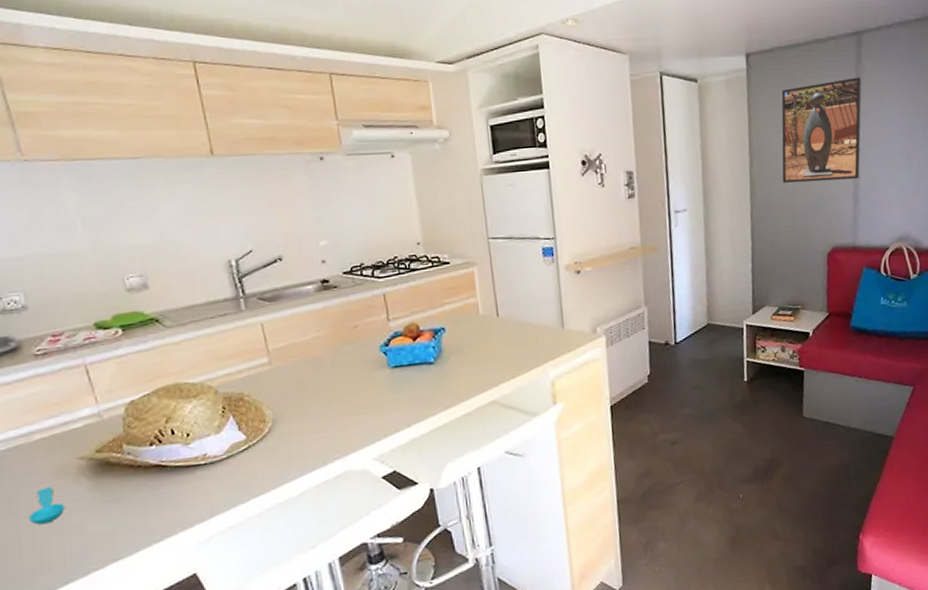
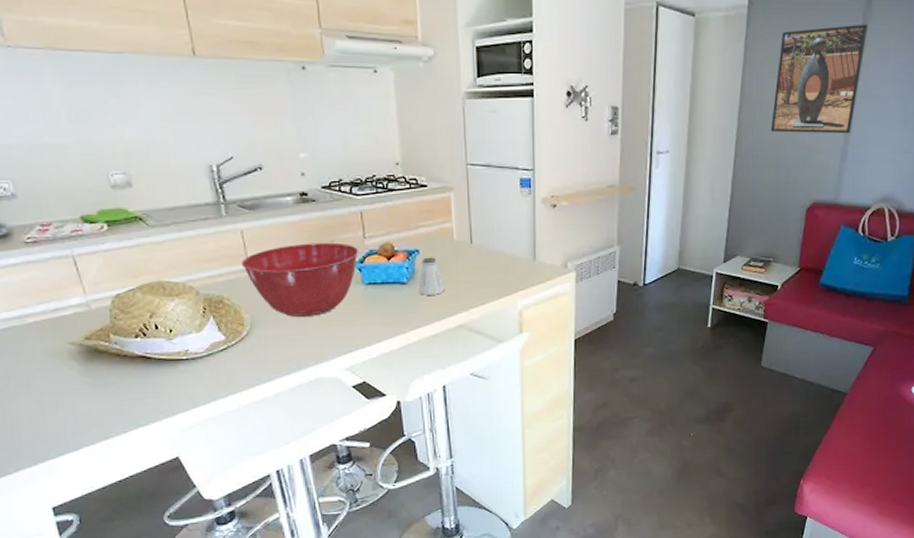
spoon: present [29,486,65,525] -> none [25,366,58,401]
mixing bowl: none [261,327,384,409] -> present [240,242,359,318]
saltshaker: none [447,333,473,374] -> present [419,257,444,295]

